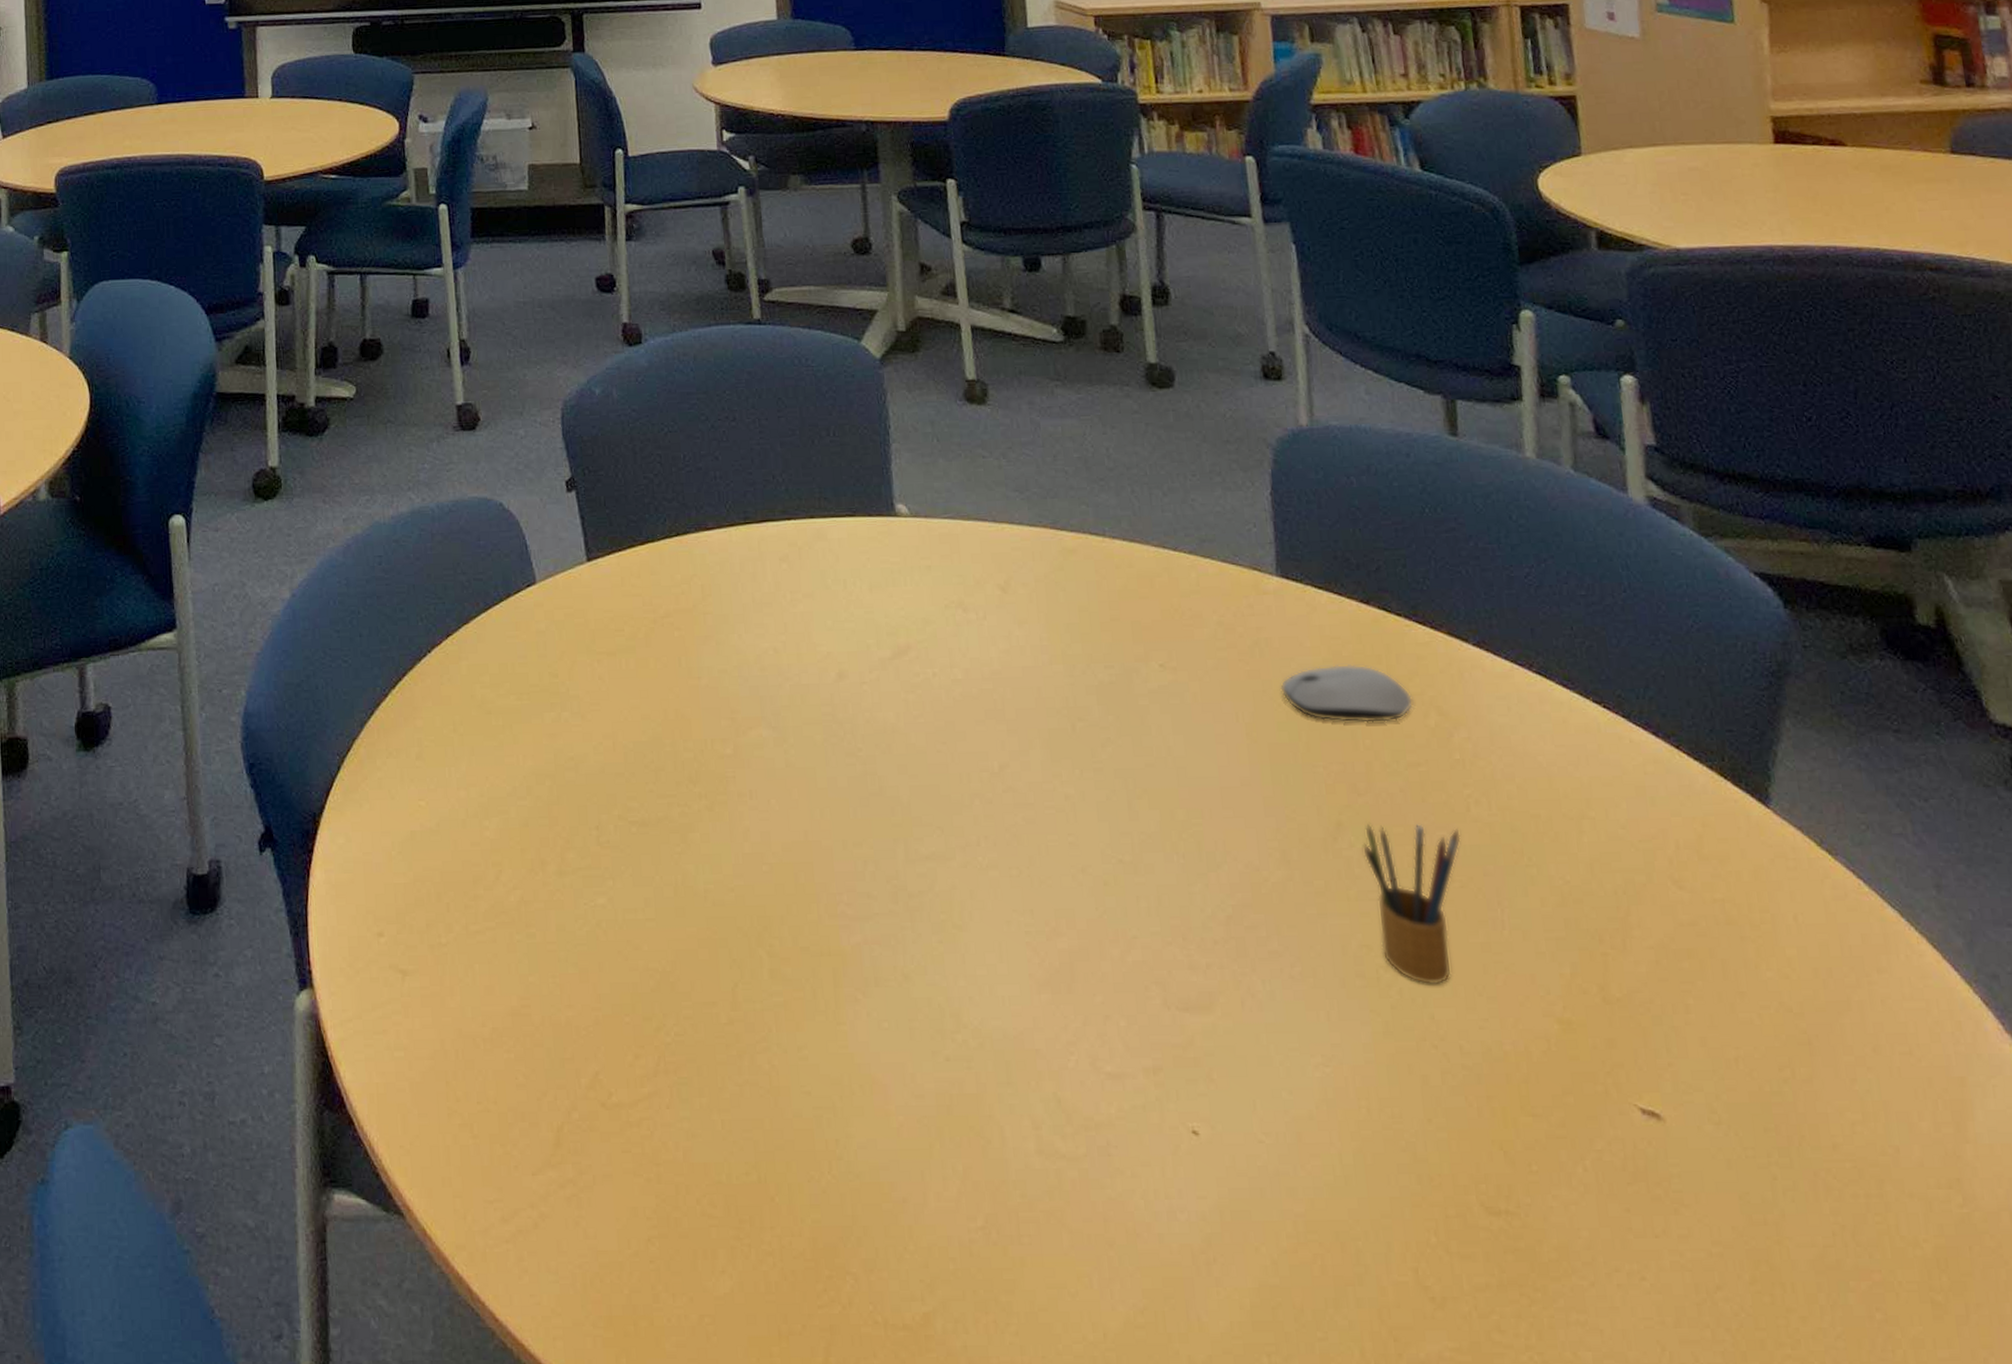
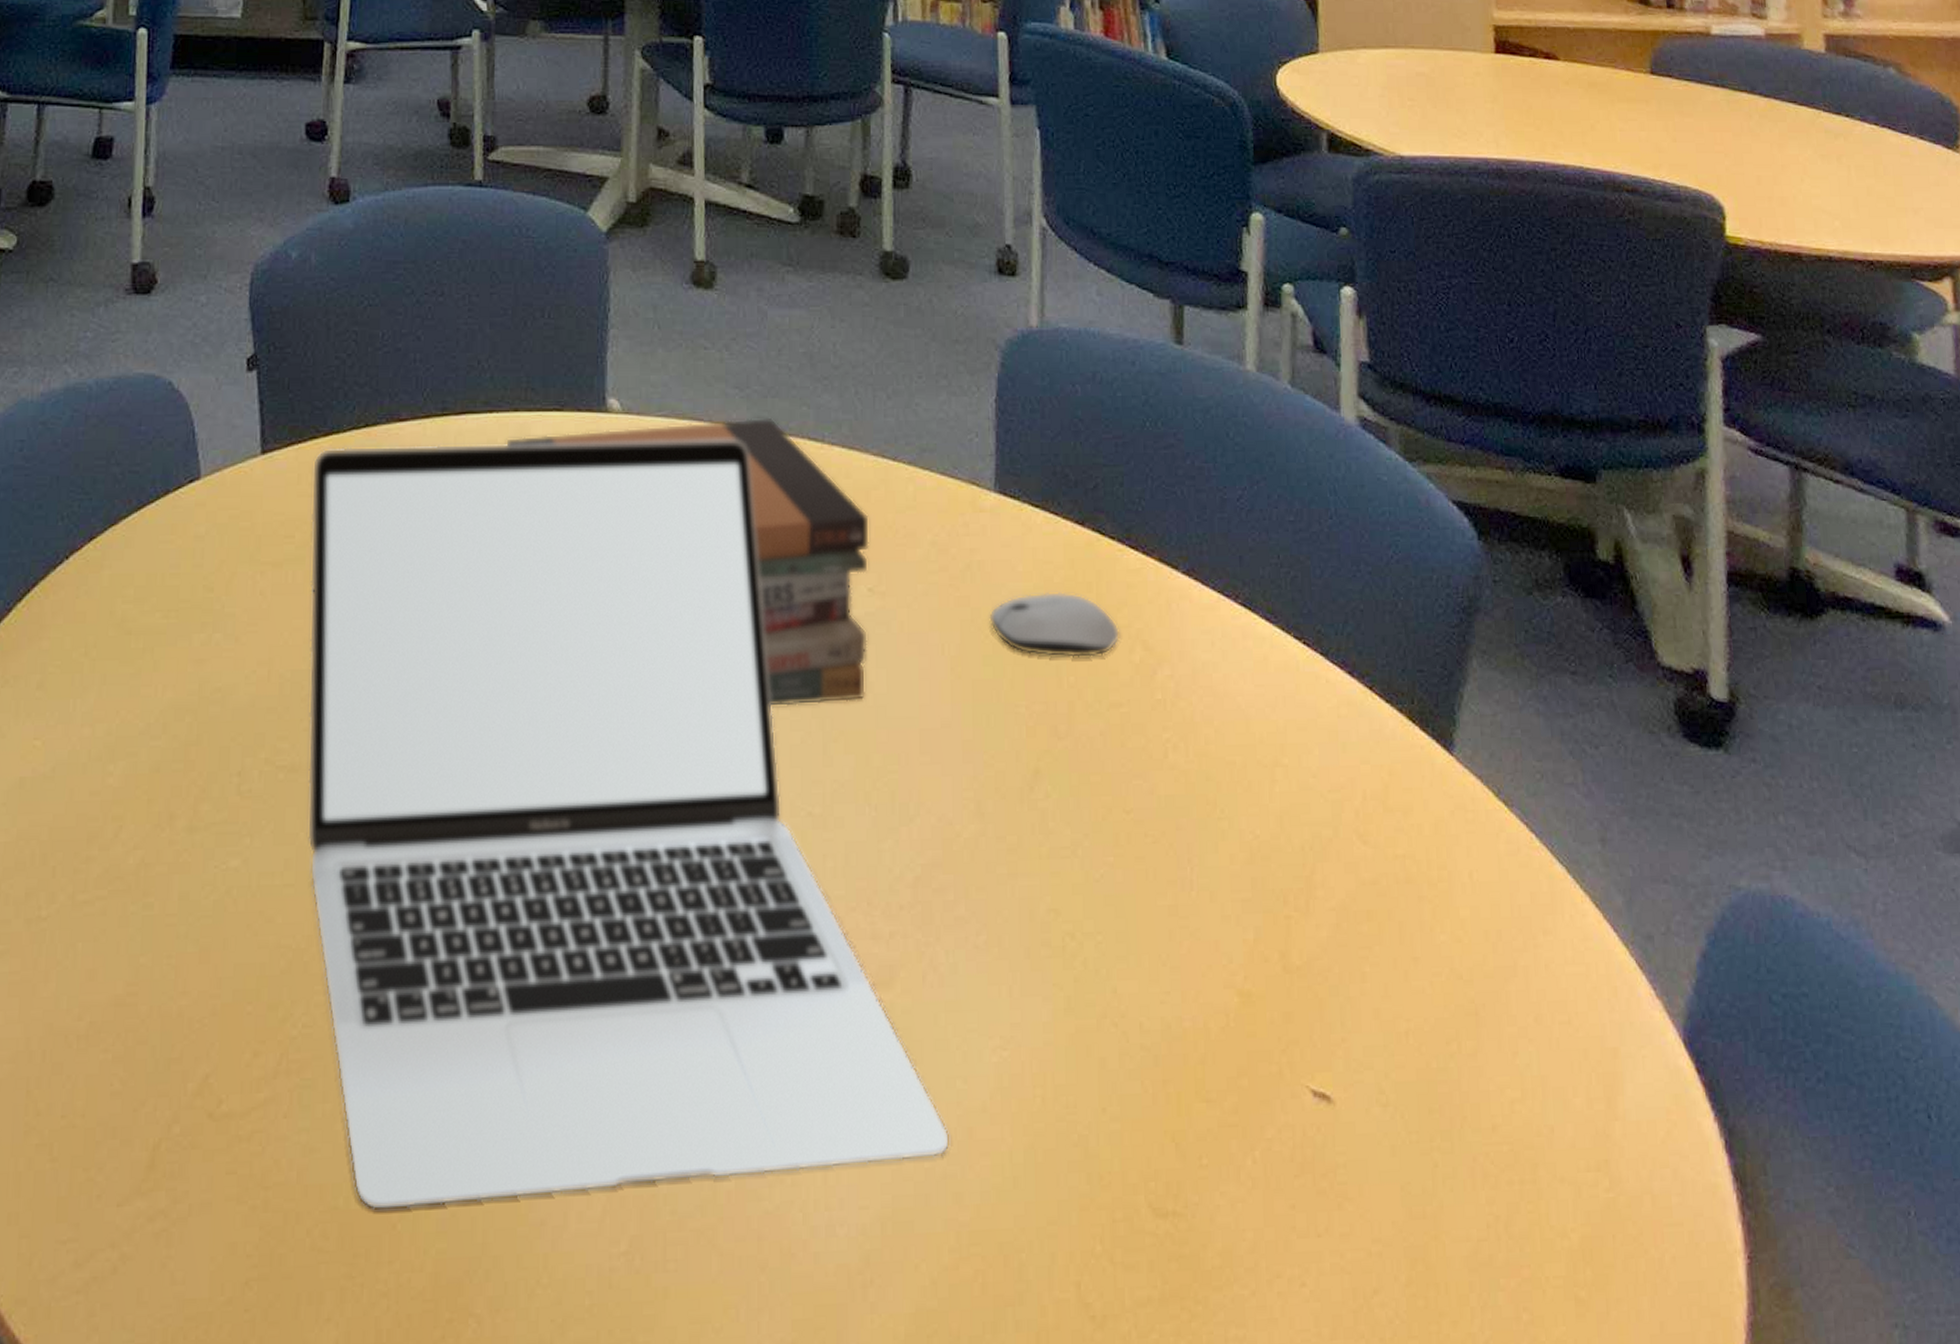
laptop: none [633,536,1281,1186] -> present [306,439,950,1211]
book stack: none [804,516,1165,770] -> present [505,417,870,708]
pencil box: present [1362,823,1461,985] -> none [1058,770,1156,955]

